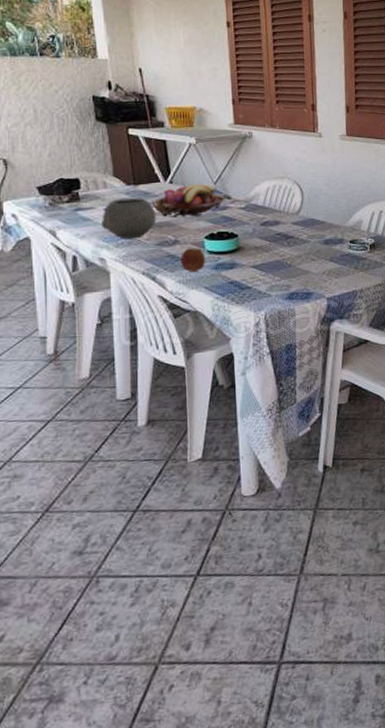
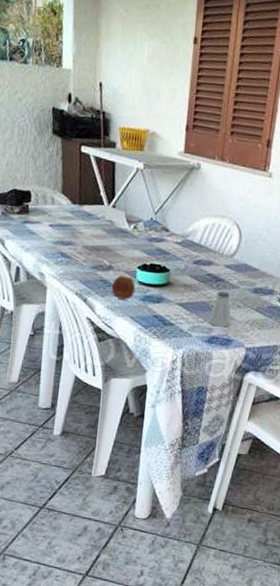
bowl: present [102,198,157,239] -> none [45,217,96,259]
fruit basket: present [152,183,224,217] -> none [93,211,162,245]
saltshaker: none [285,248,308,282] -> present [208,291,232,327]

